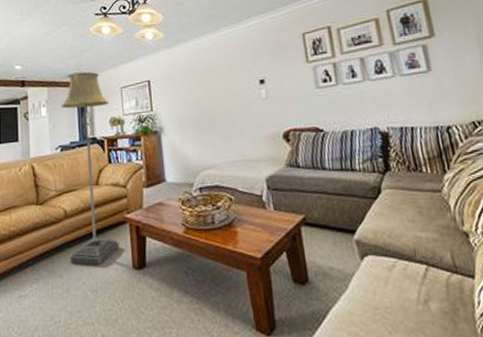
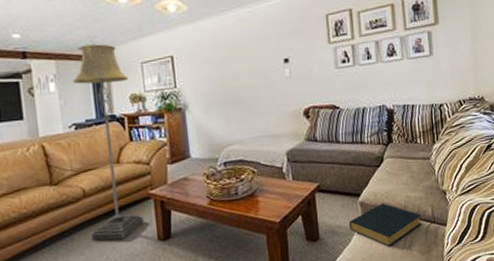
hardback book: none [343,243,440,300] -> present [348,203,422,247]

